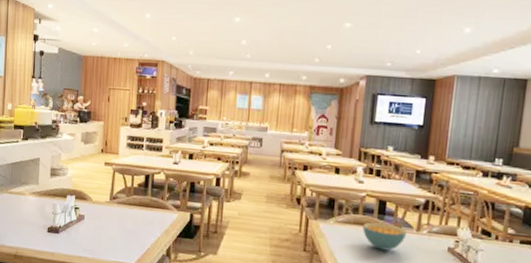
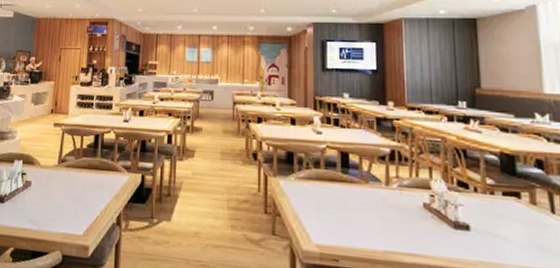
cereal bowl: present [363,222,408,251] -> none [327,177,376,210]

